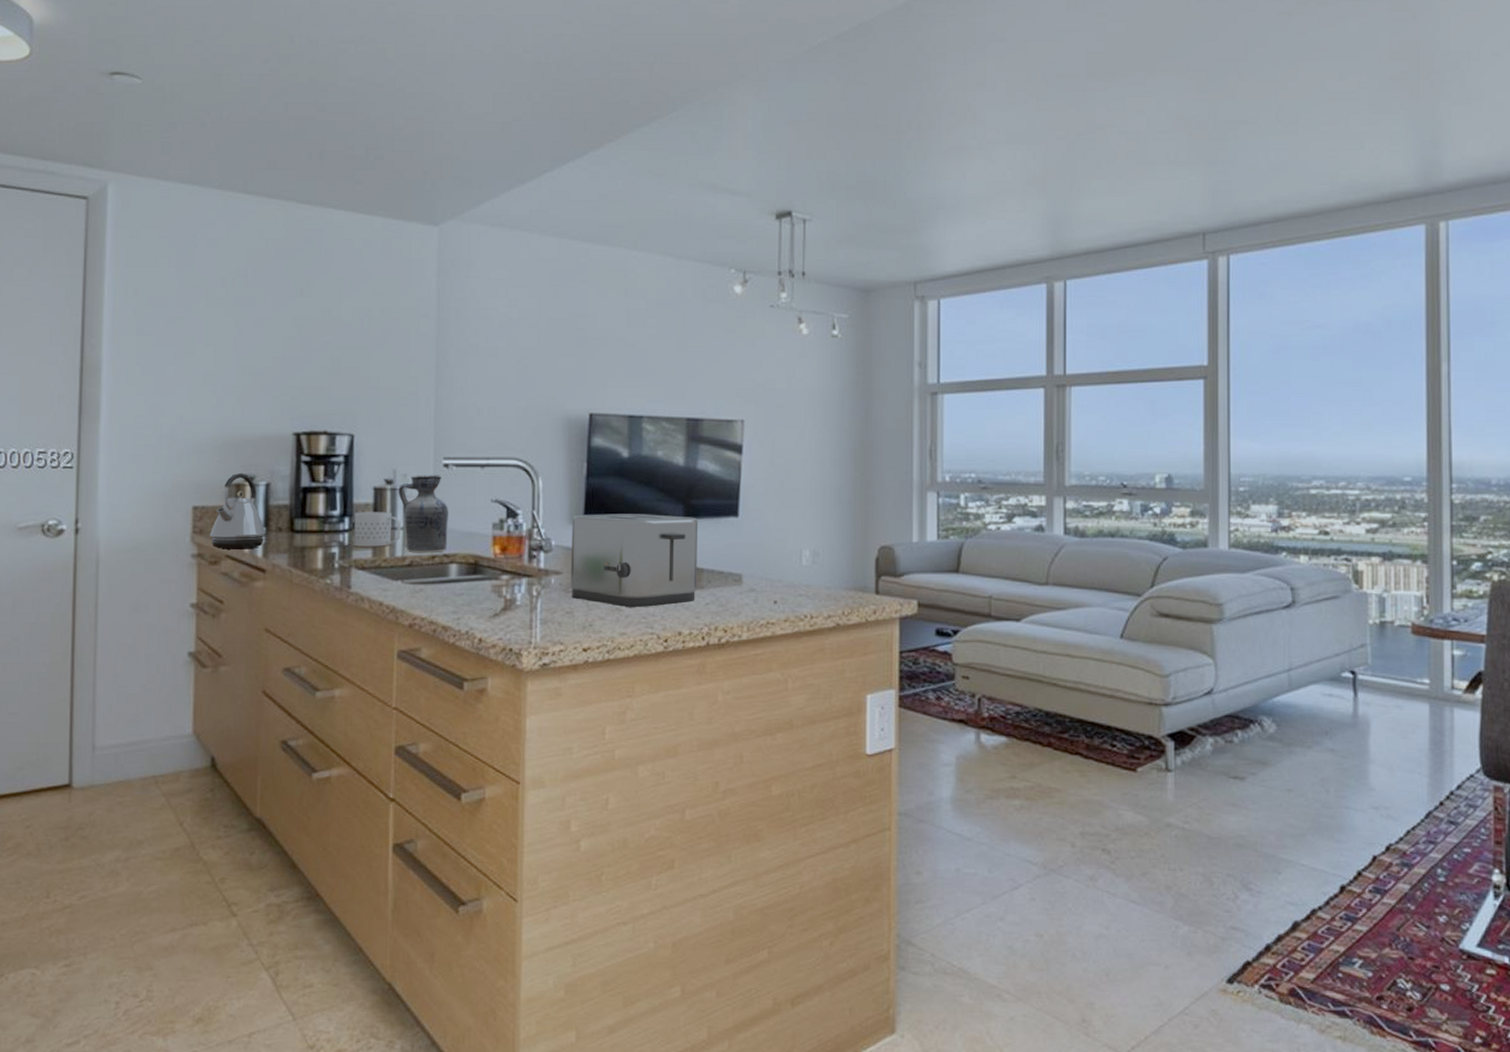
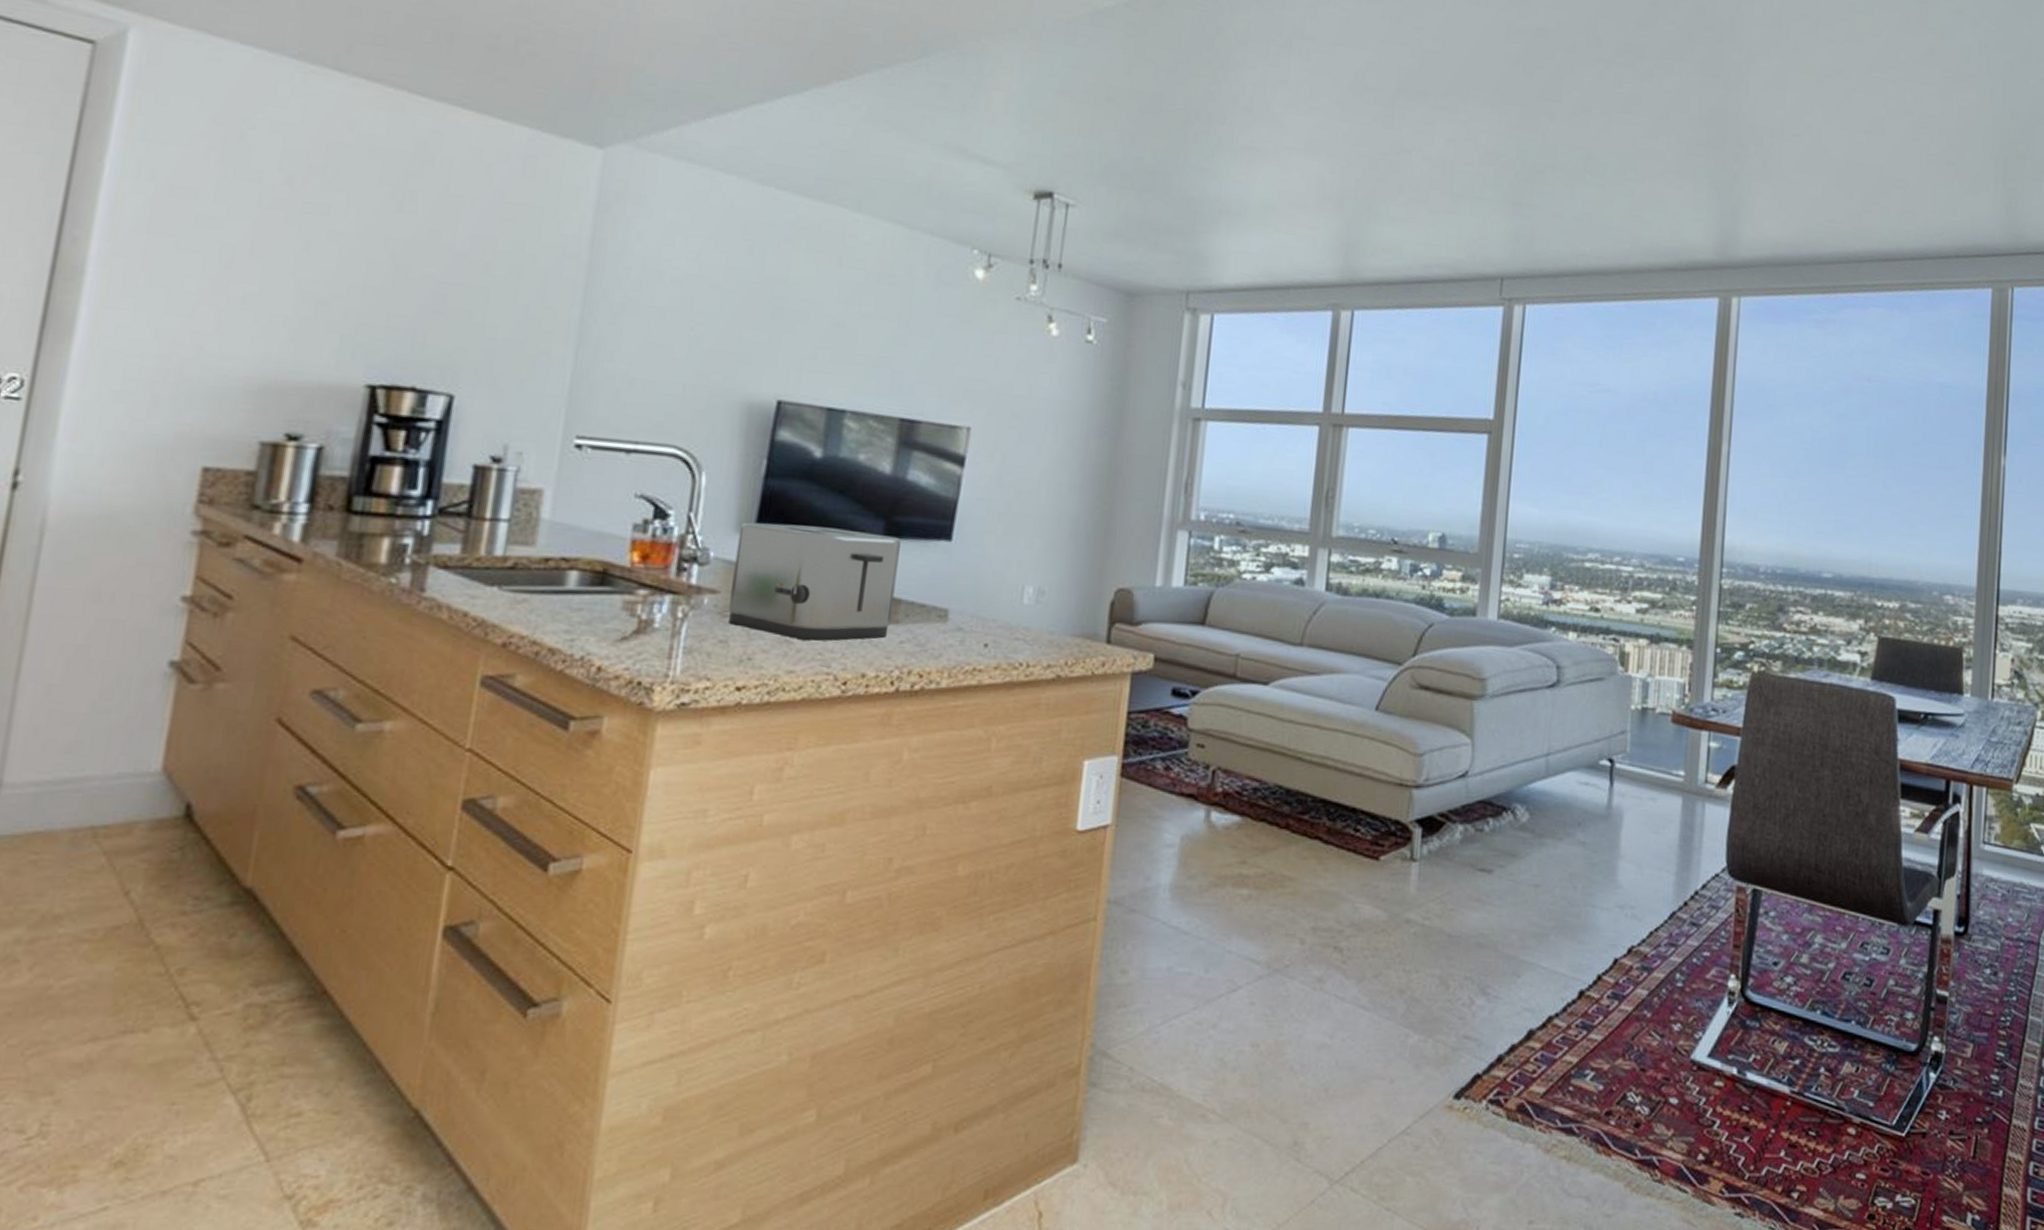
kettle: present [209,472,266,549] -> none [222,428,309,531]
mug: present [354,512,401,548] -> none [436,494,507,543]
ceramic jug: present [398,475,449,554] -> none [507,454,576,556]

